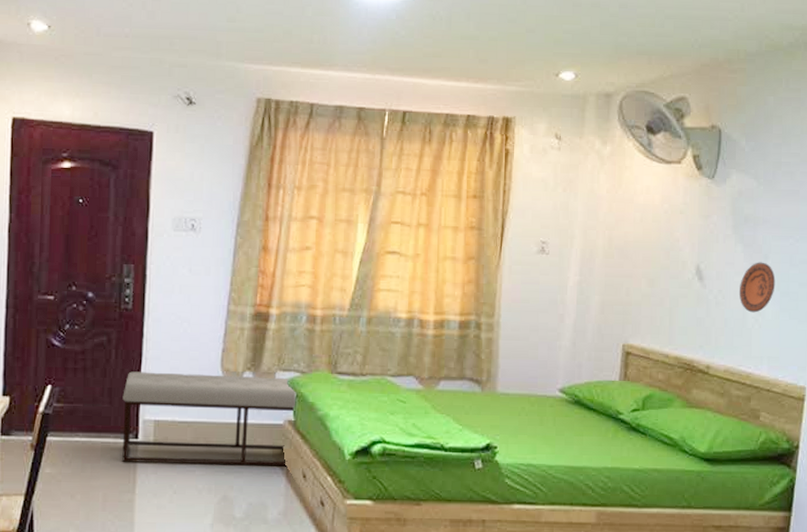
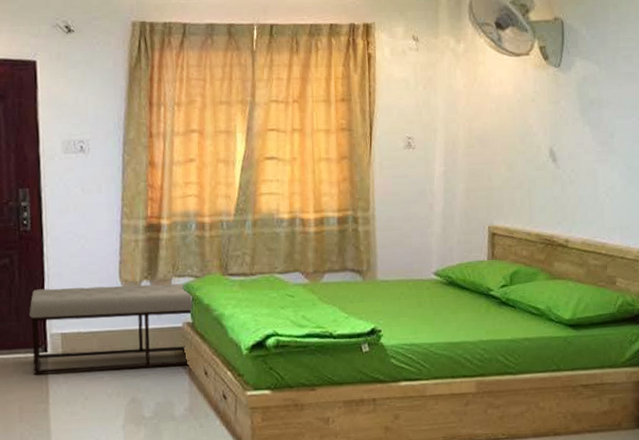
decorative plate: present [740,262,776,313] -> none [590,140,622,188]

